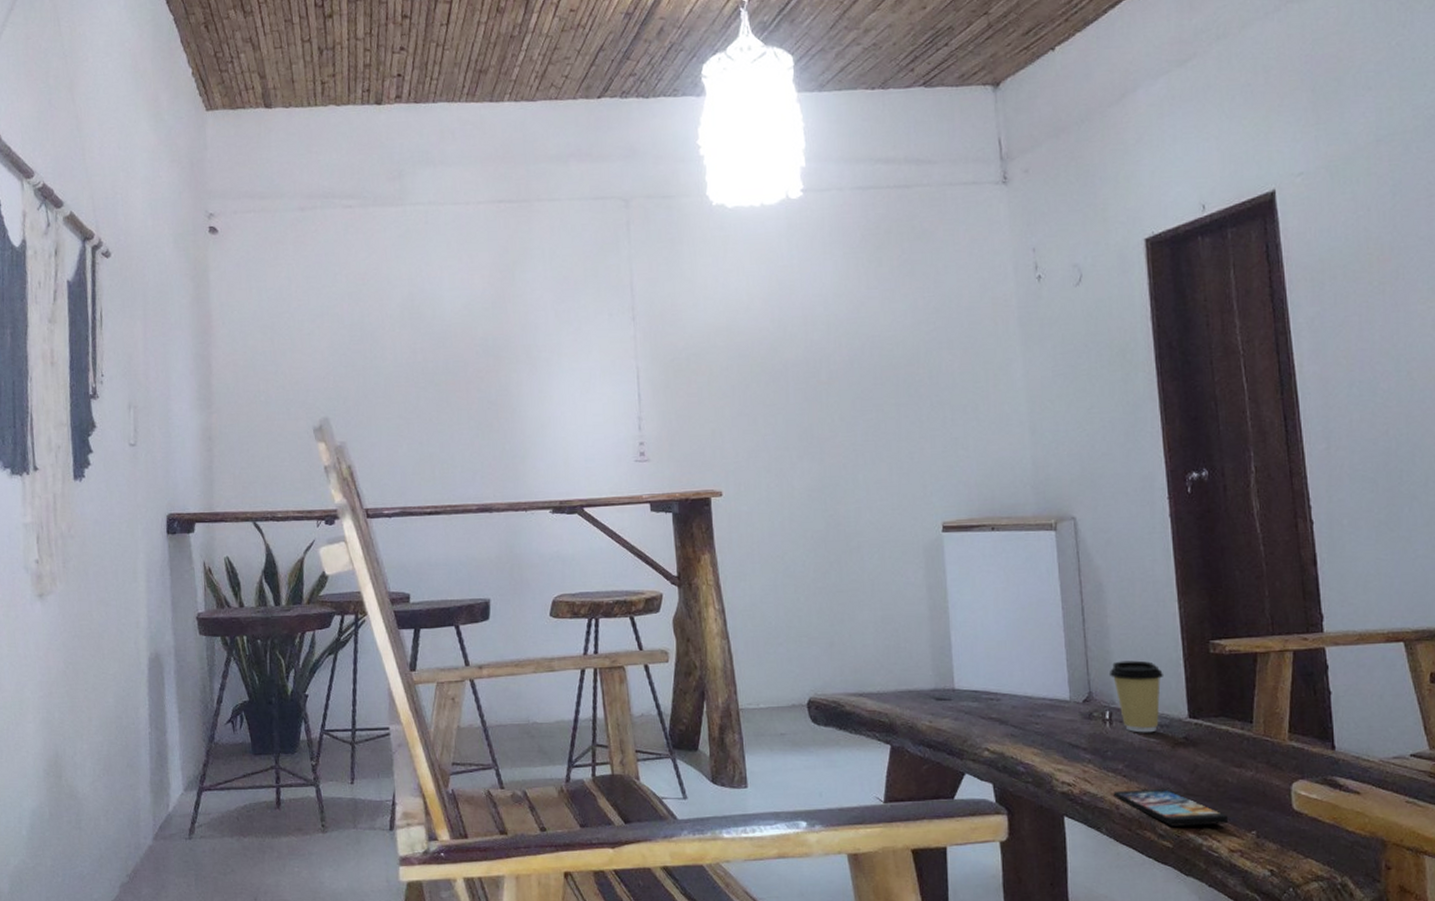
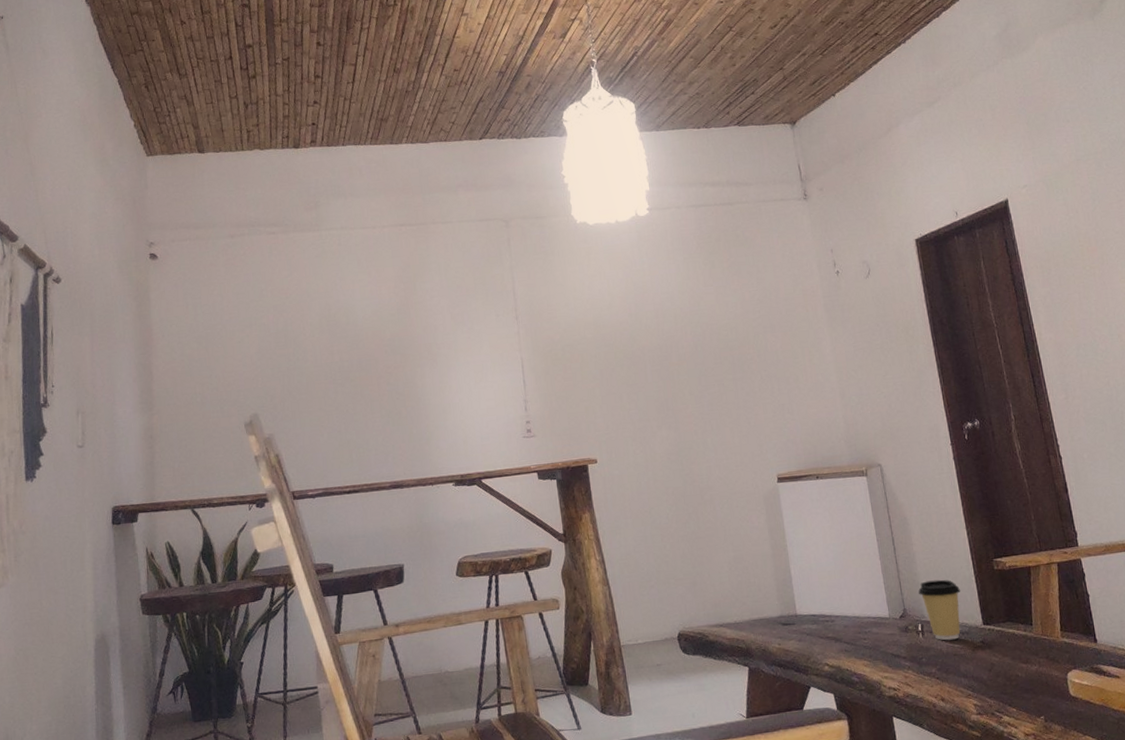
smartphone: present [1113,789,1229,826] -> none [930,686,1023,718]

